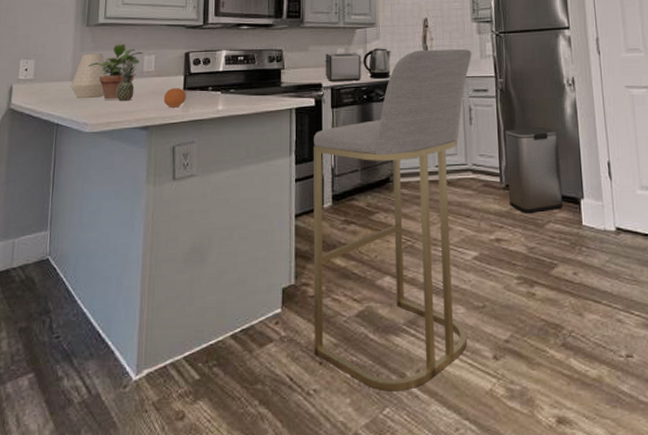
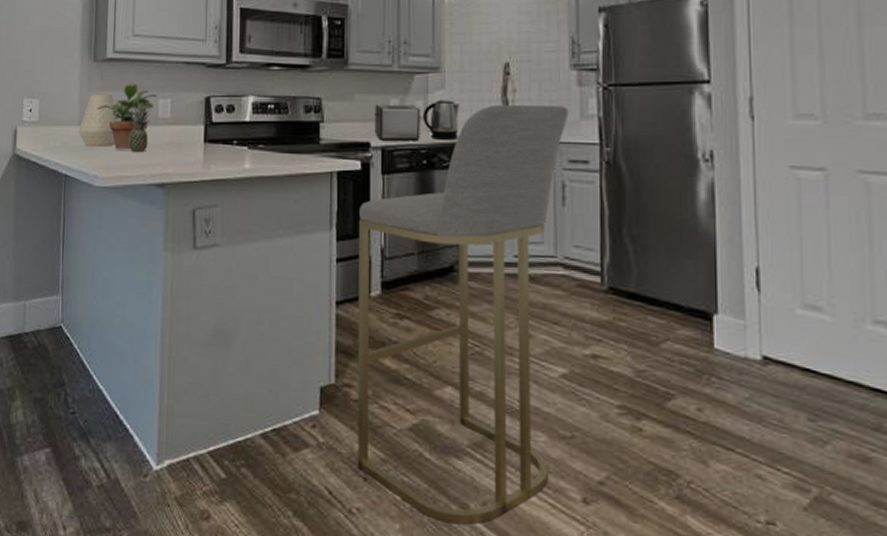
fruit: present [163,88,186,108] -> none [181,139,207,163]
pedal bin: present [505,127,562,213] -> none [610,214,686,327]

